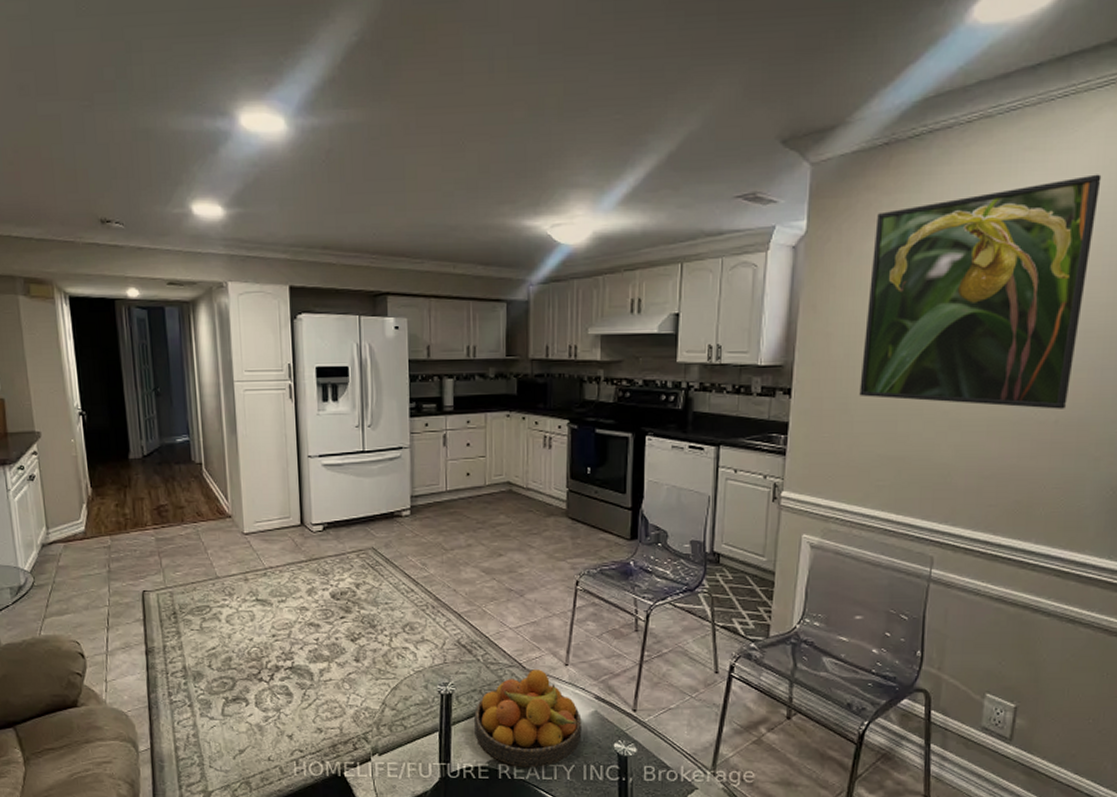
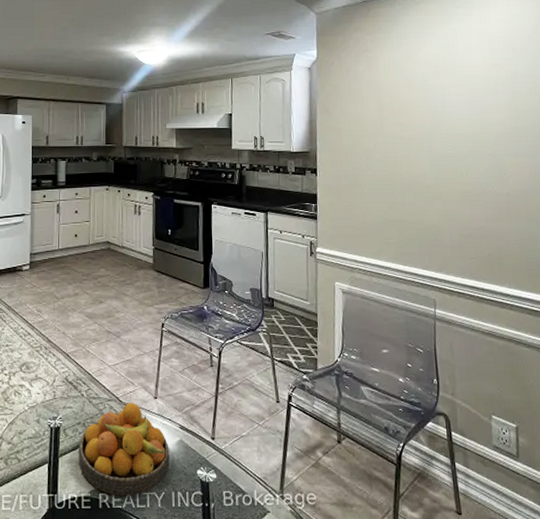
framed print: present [859,174,1102,409] -> none [364,23,514,184]

